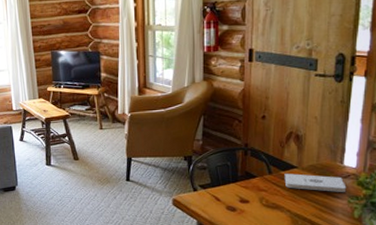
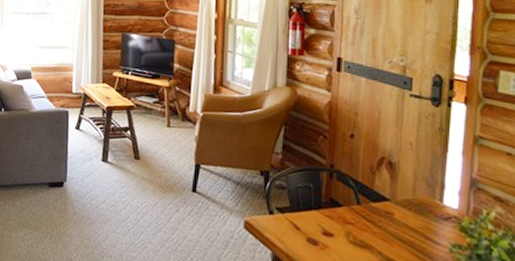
notepad: present [284,173,347,192] -> none [375,206,448,238]

